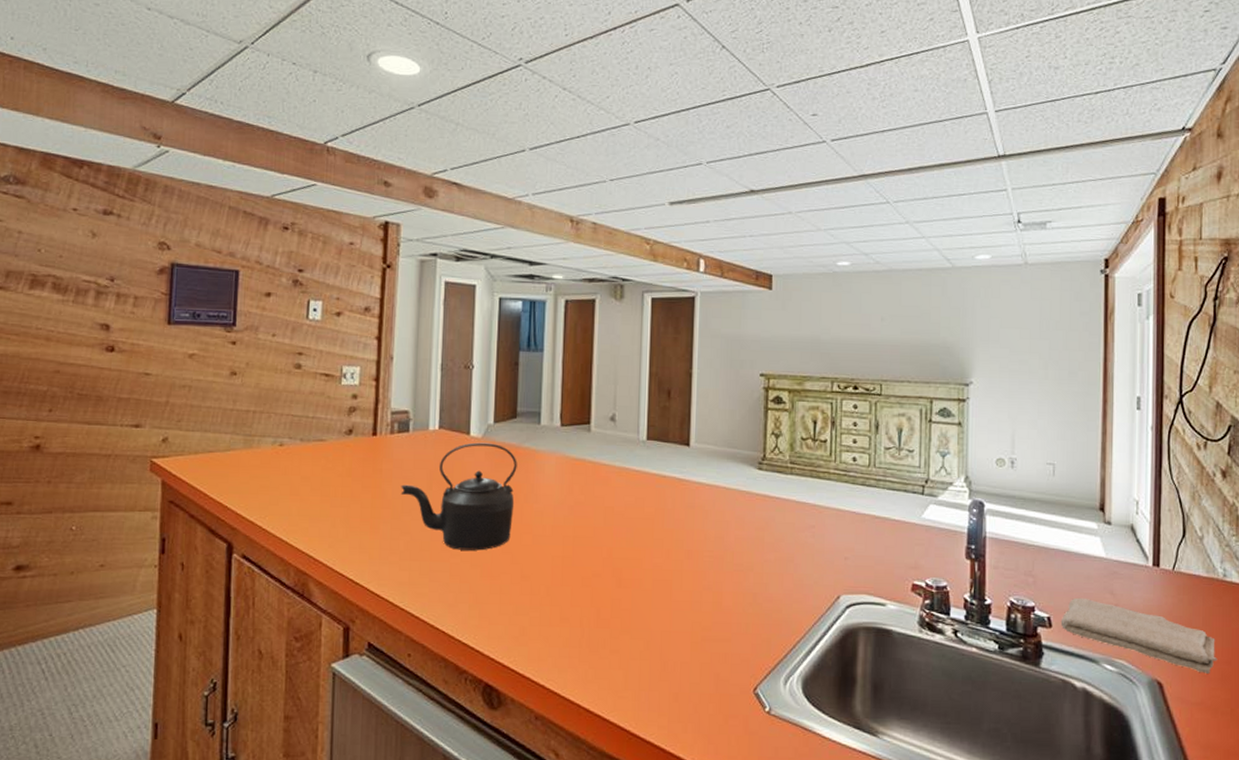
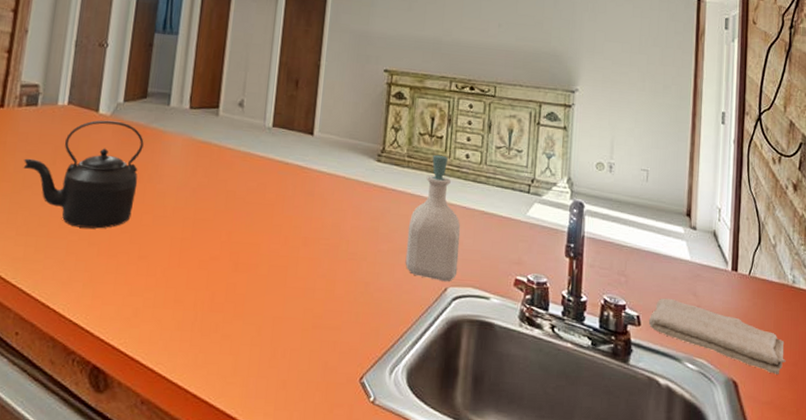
soap bottle: none [794,459,851,590] -> present [405,154,461,282]

